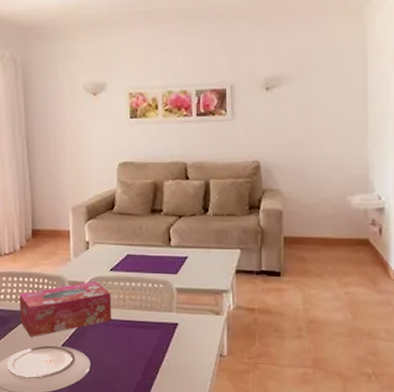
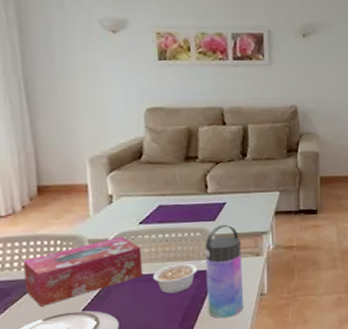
legume: none [121,312,167,342] -> present [153,260,205,294]
water bottle: none [167,278,203,375] -> present [205,224,243,318]

